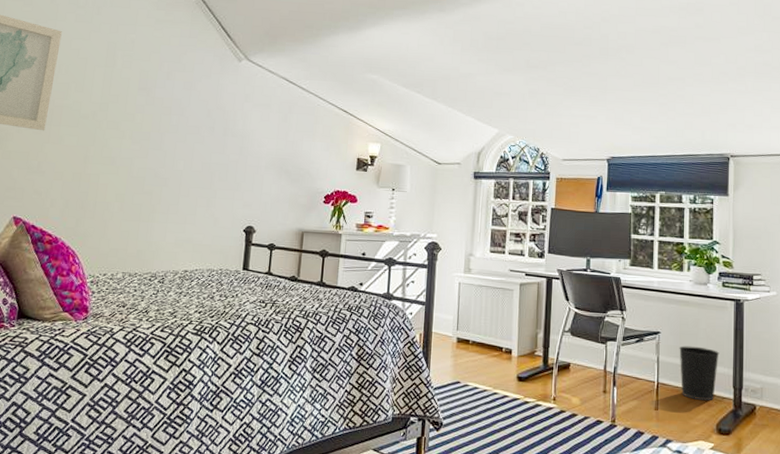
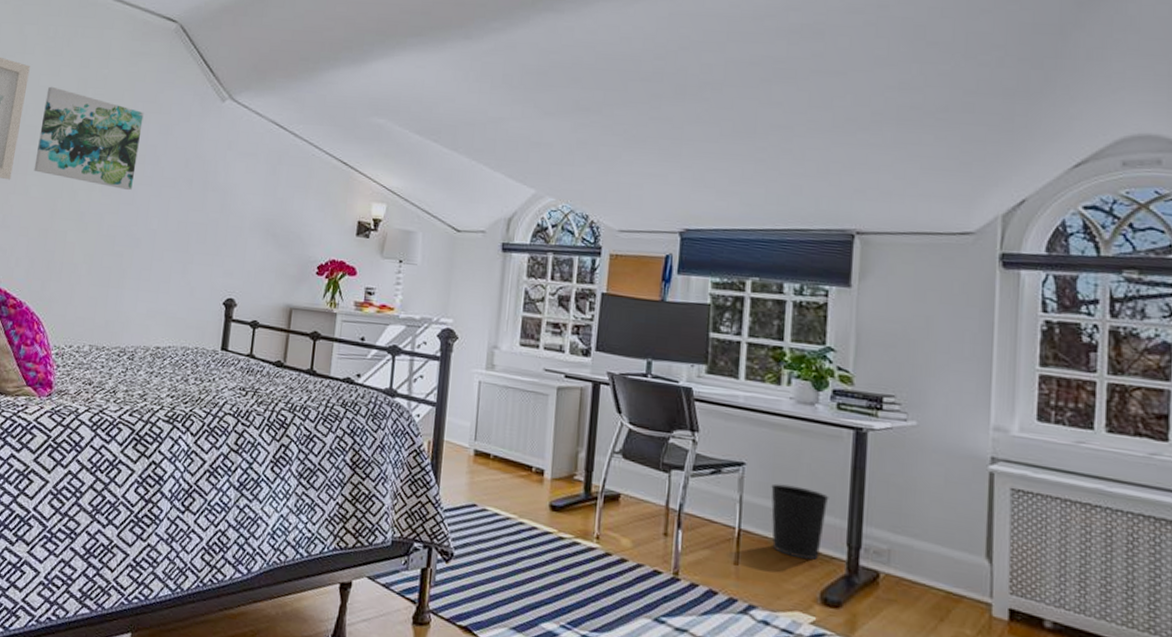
wall art: none [67,49,169,137] -> present [34,86,144,190]

